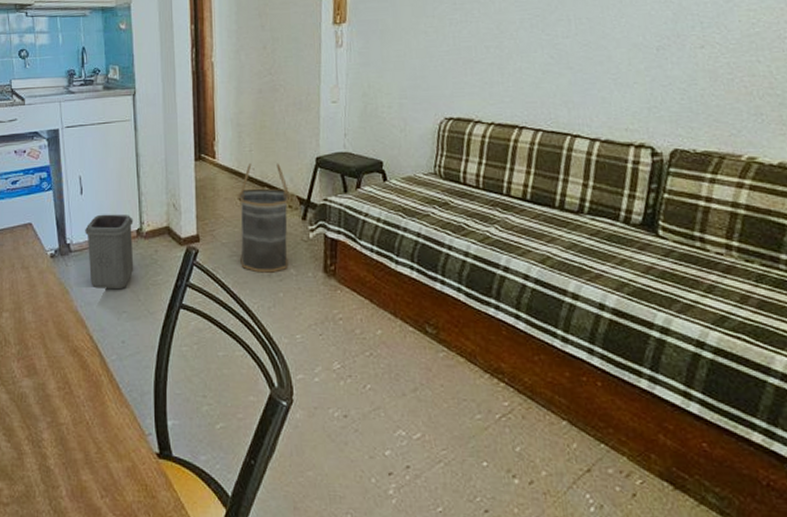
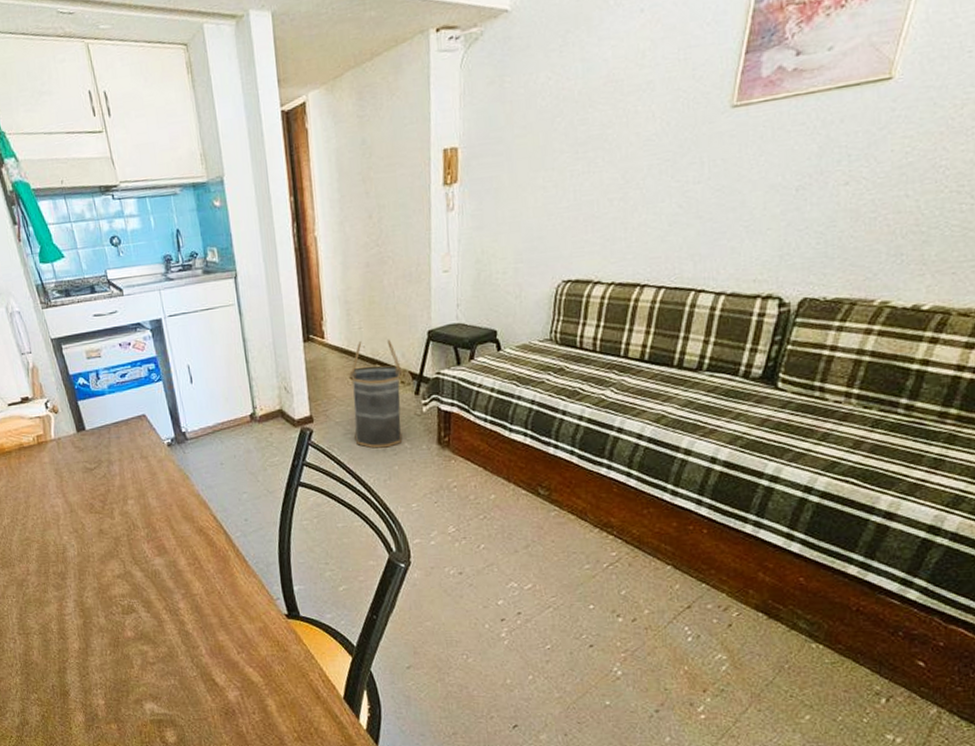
trash bin: present [85,214,134,290] -> none [199,400,251,473]

